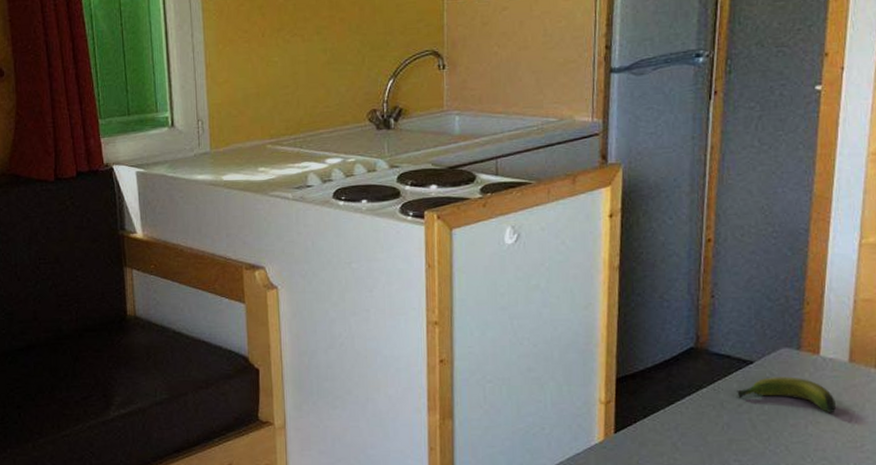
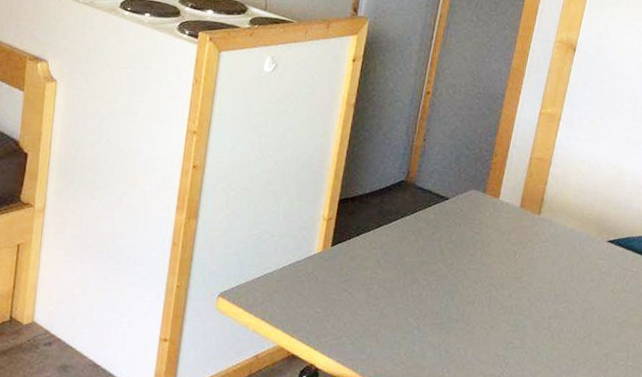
banana: present [737,376,836,414] -> none [433,212,506,248]

